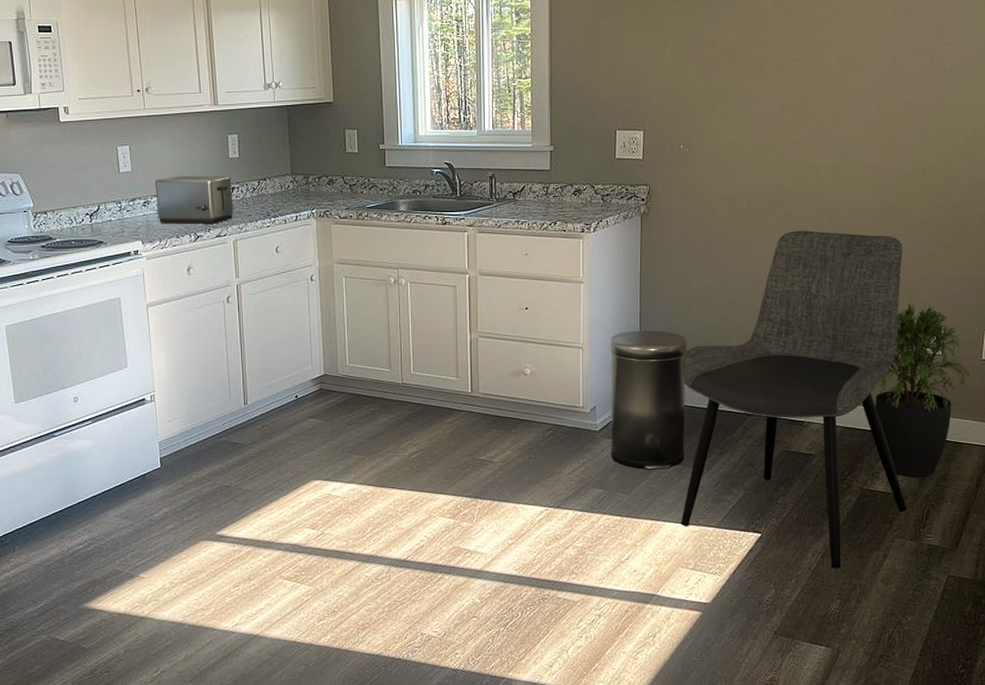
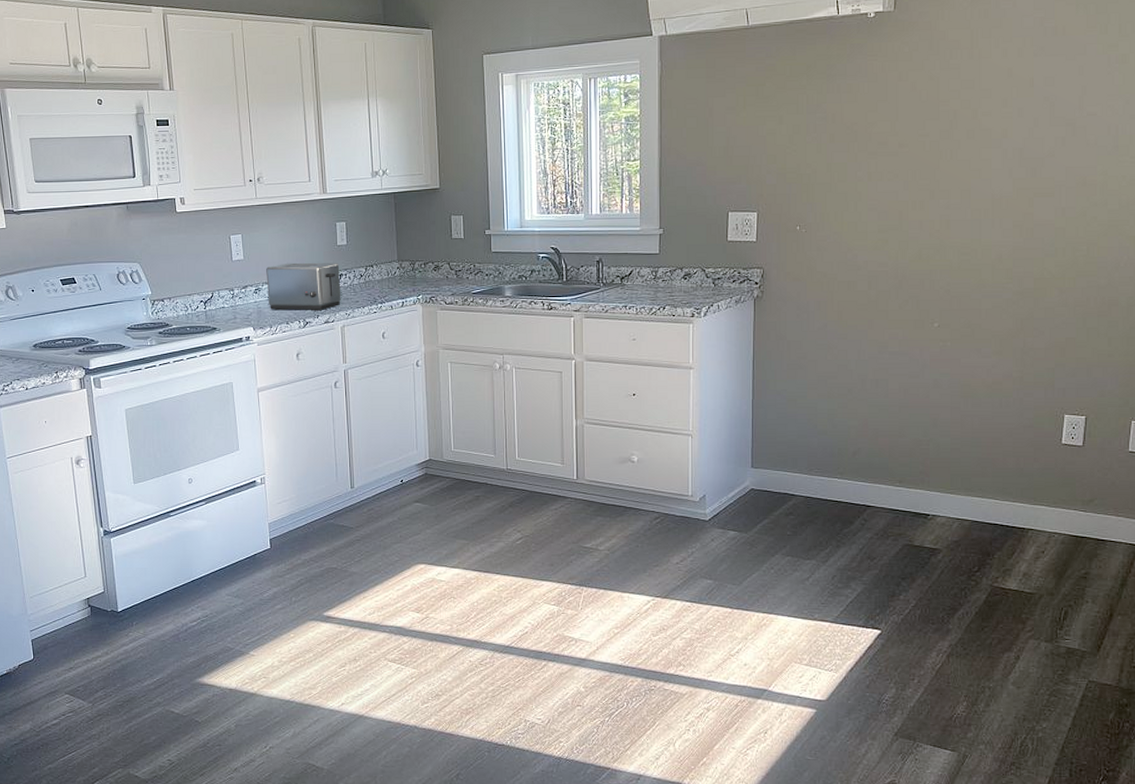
pedal bin: present [610,330,687,470] -> none [721,417,802,561]
dining chair: present [680,230,907,569] -> none [794,314,1042,669]
potted plant: present [873,303,976,478] -> none [1005,390,1121,576]

